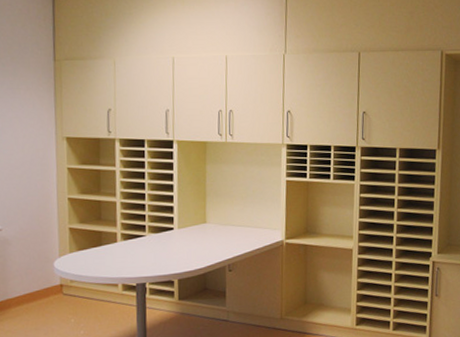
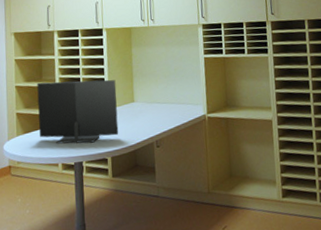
monitor: none [94,195,188,264] -> present [37,79,119,144]

